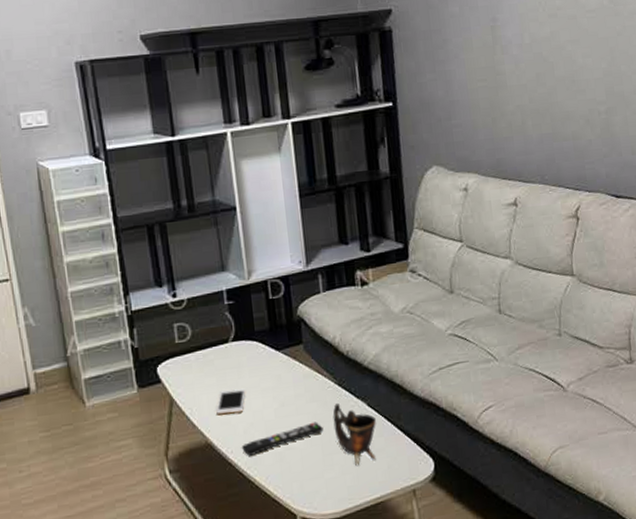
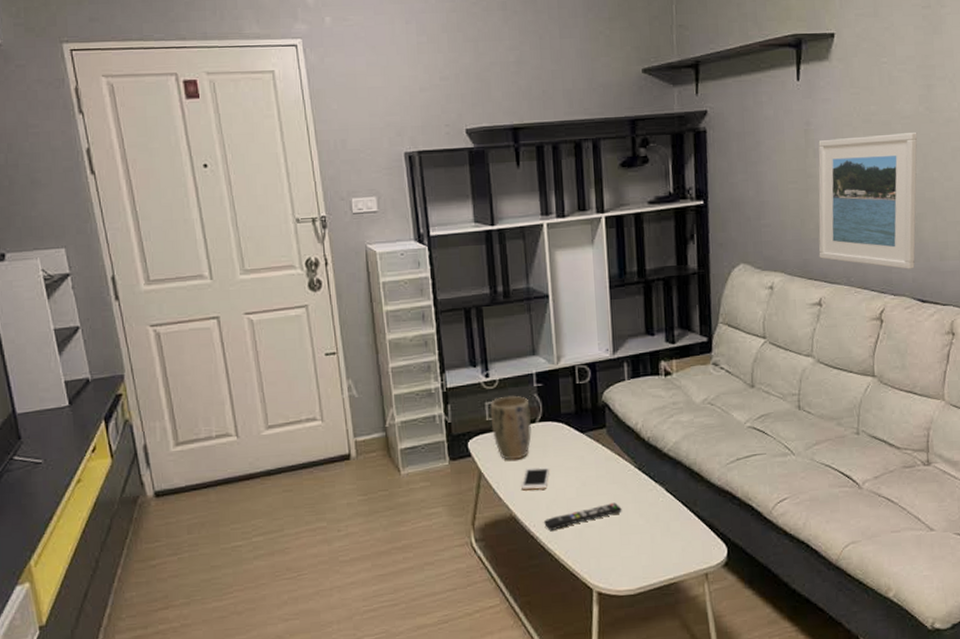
plant pot: none [178,315,225,384] -> present [490,396,532,460]
cup: present [332,402,377,466] -> none [631,485,674,546]
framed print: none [505,26,608,165] -> present [818,132,918,269]

